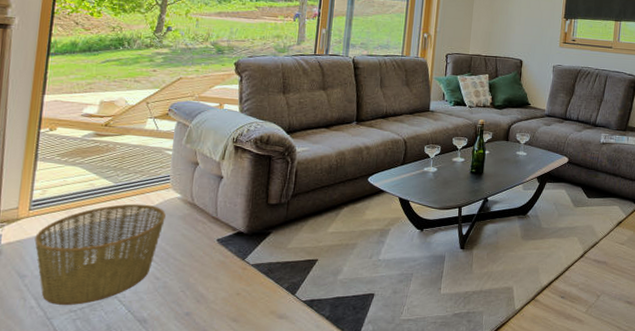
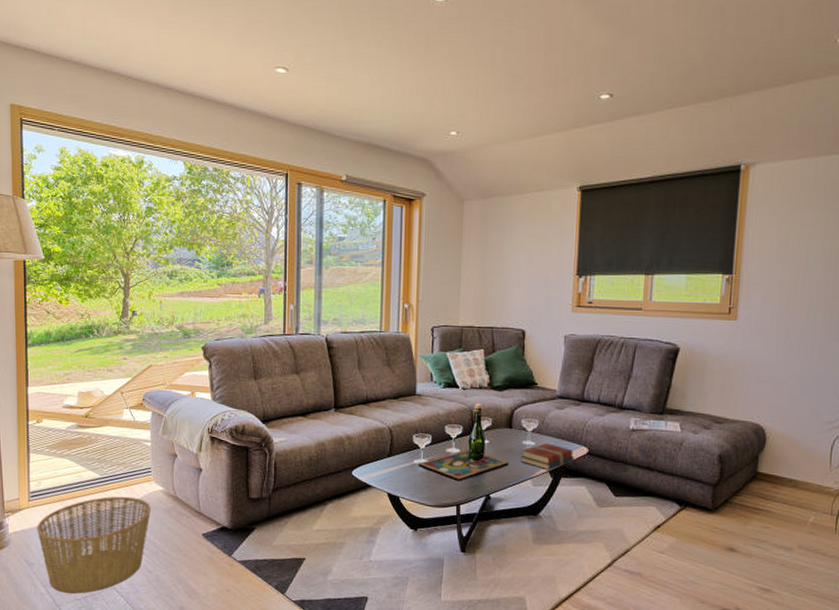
framed painting: none [427,159,504,186] -> present [417,450,508,481]
books: none [514,154,557,177] -> present [520,443,575,471]

